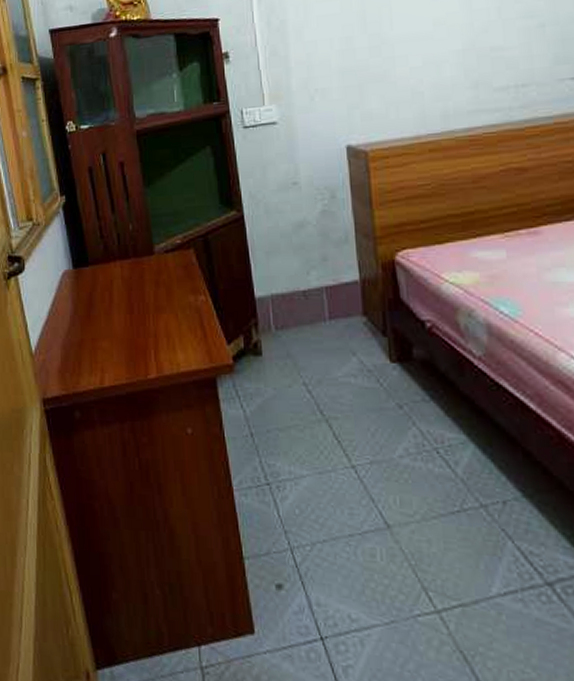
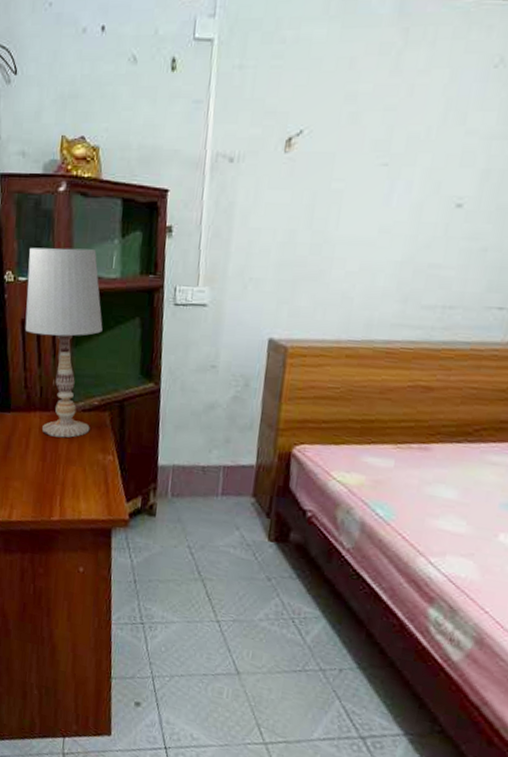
table lamp: none [88,87,176,285] -> present [25,247,103,438]

